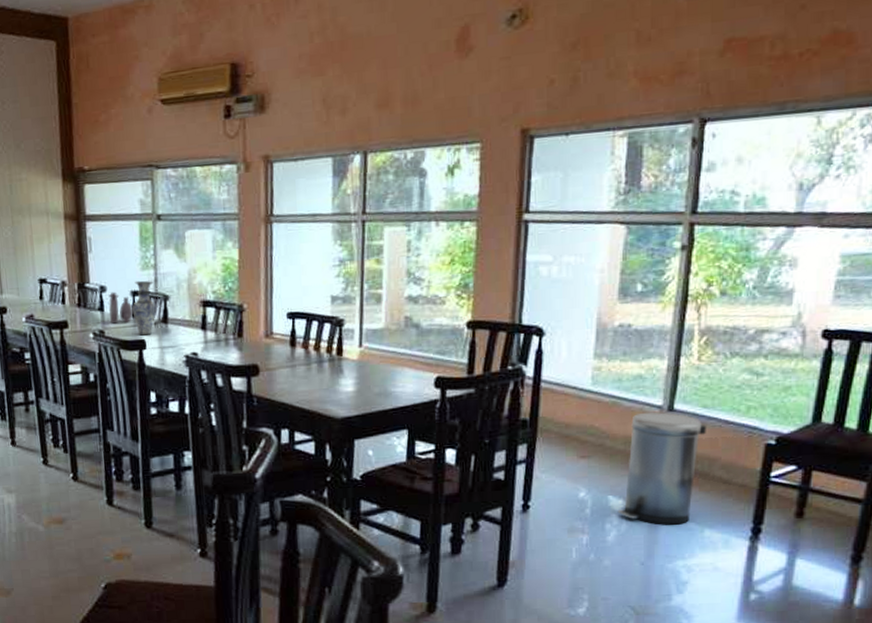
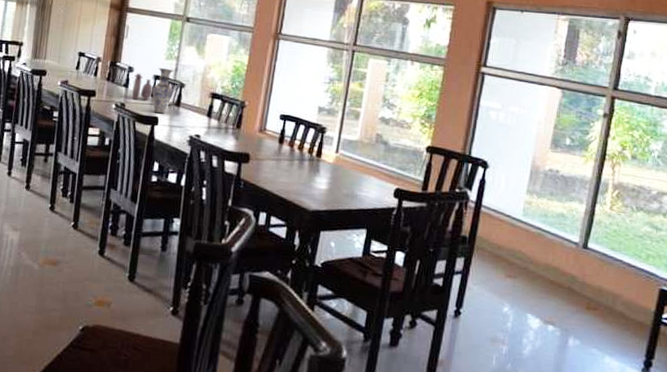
pedal bin: present [617,412,707,525] -> none [534,246,614,349]

